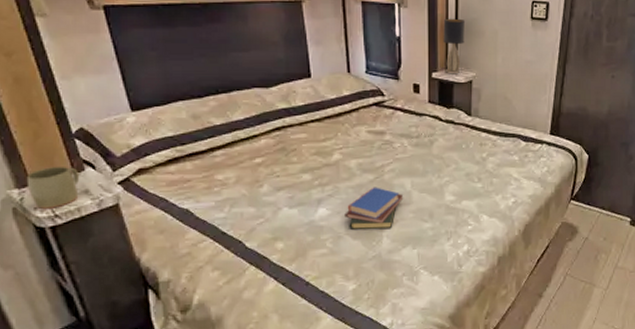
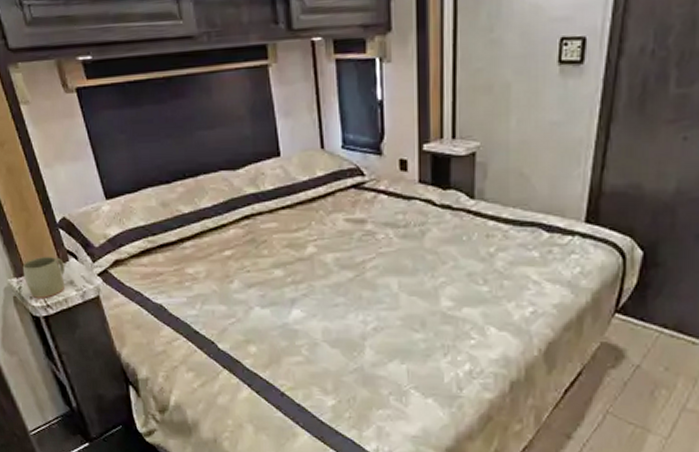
book: present [344,187,404,229] -> none [321,287,390,338]
table lamp: present [443,18,466,74] -> none [437,70,467,145]

